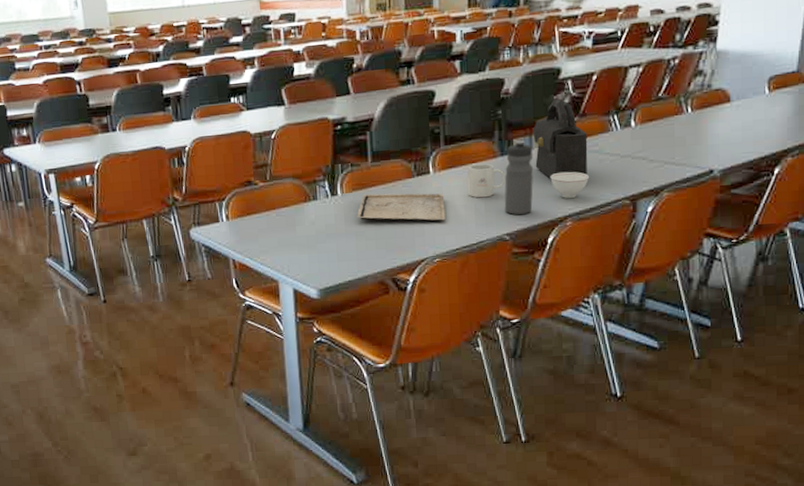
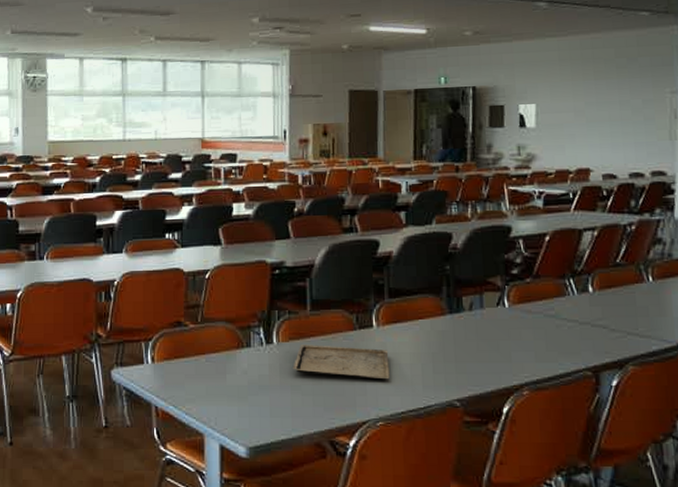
mug: present [467,163,506,198] -> none [413,321,455,358]
water bottle: present [504,140,534,216] -> none [453,298,486,380]
handbag: present [532,98,588,179] -> none [483,257,544,342]
bowl: present [550,171,590,199] -> none [503,335,547,366]

